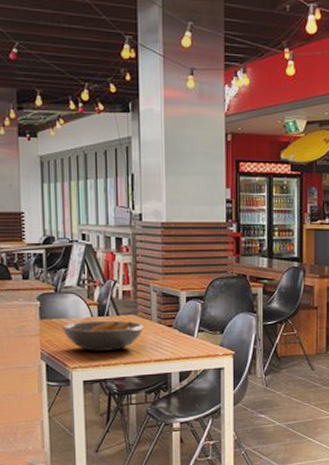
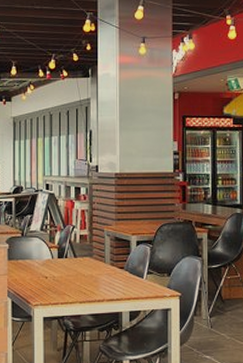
fruit bowl: present [62,320,144,351] -> none [26,262,98,290]

